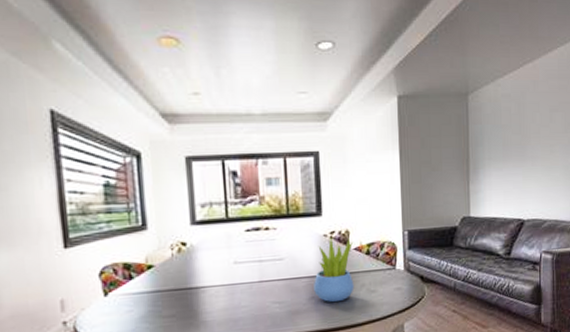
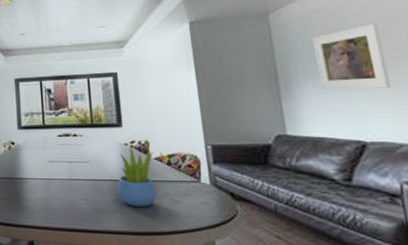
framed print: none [499,111,546,174] -> present [312,23,390,90]

